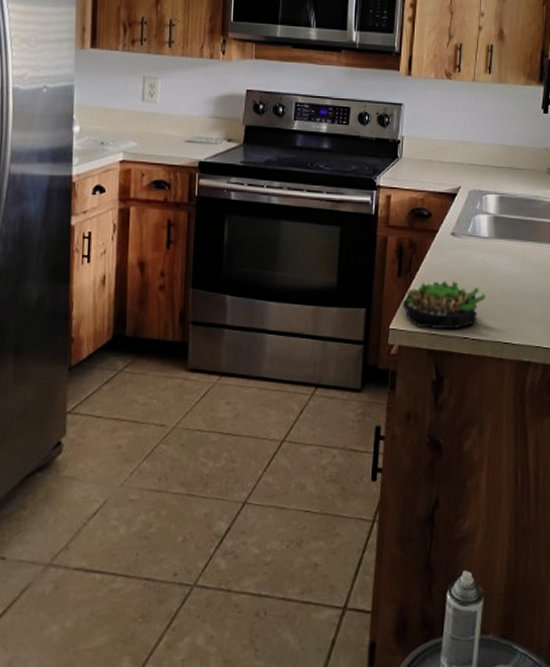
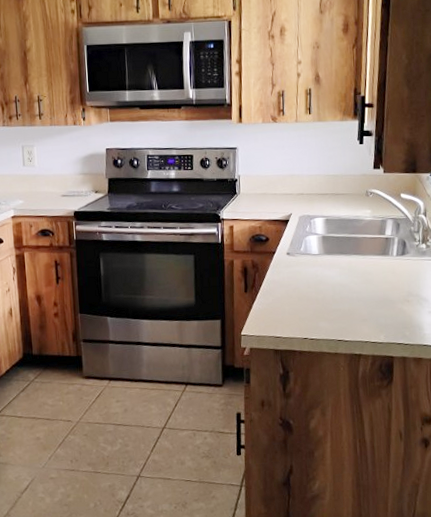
succulent plant: present [402,281,485,330] -> none [250,292,320,333]

